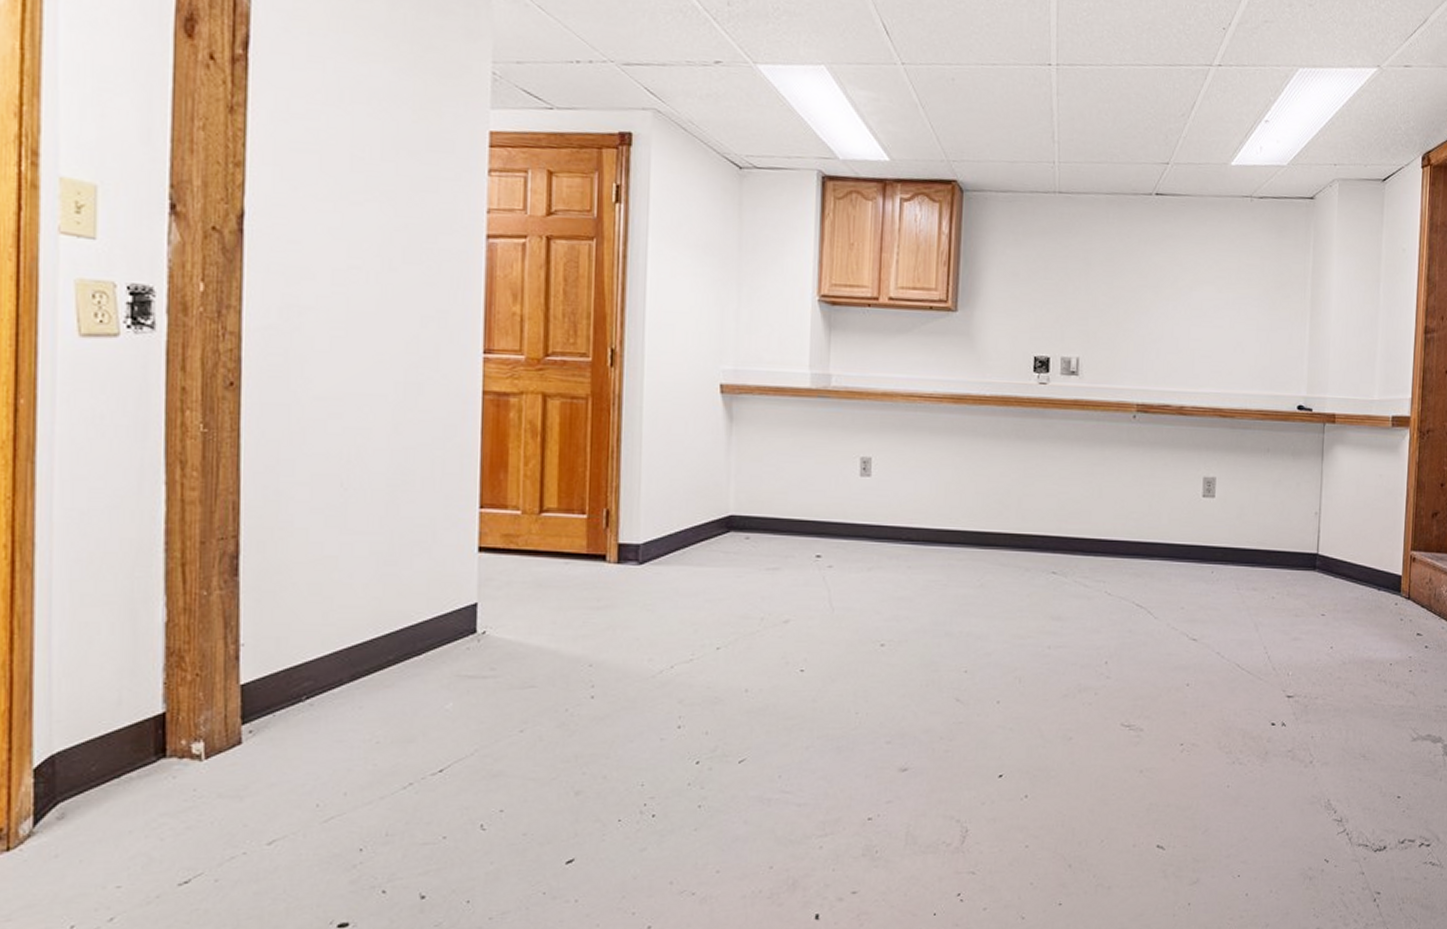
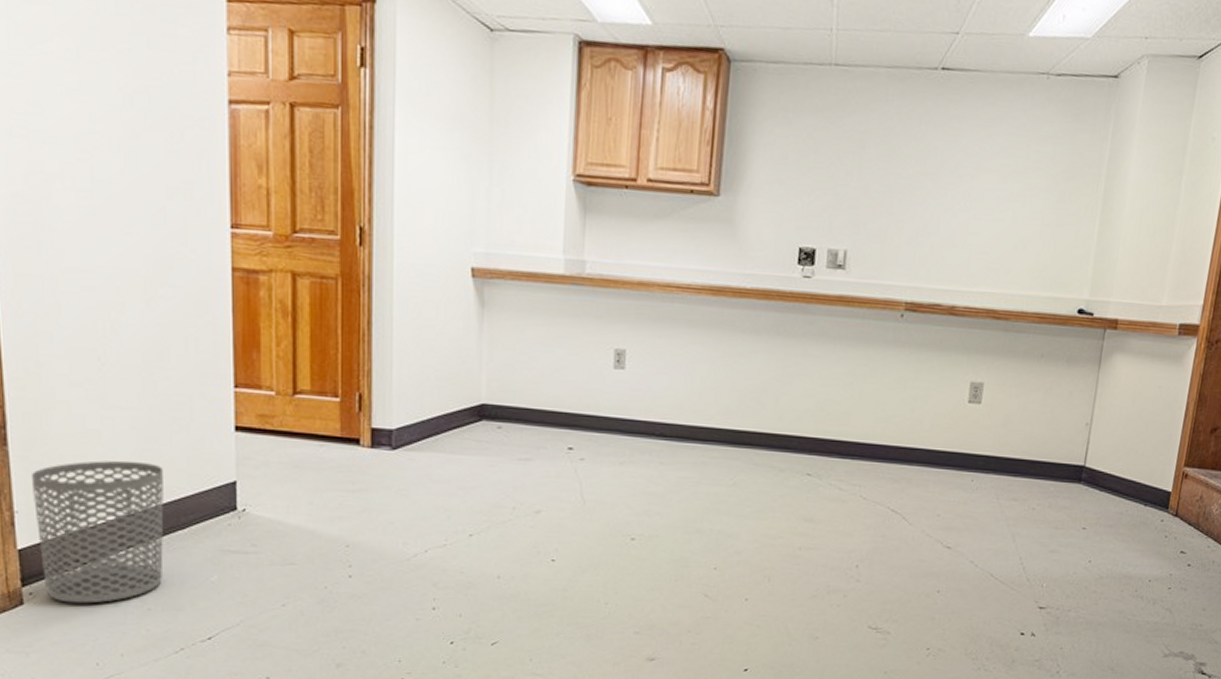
waste bin: none [260,586,401,740] -> present [30,460,164,604]

